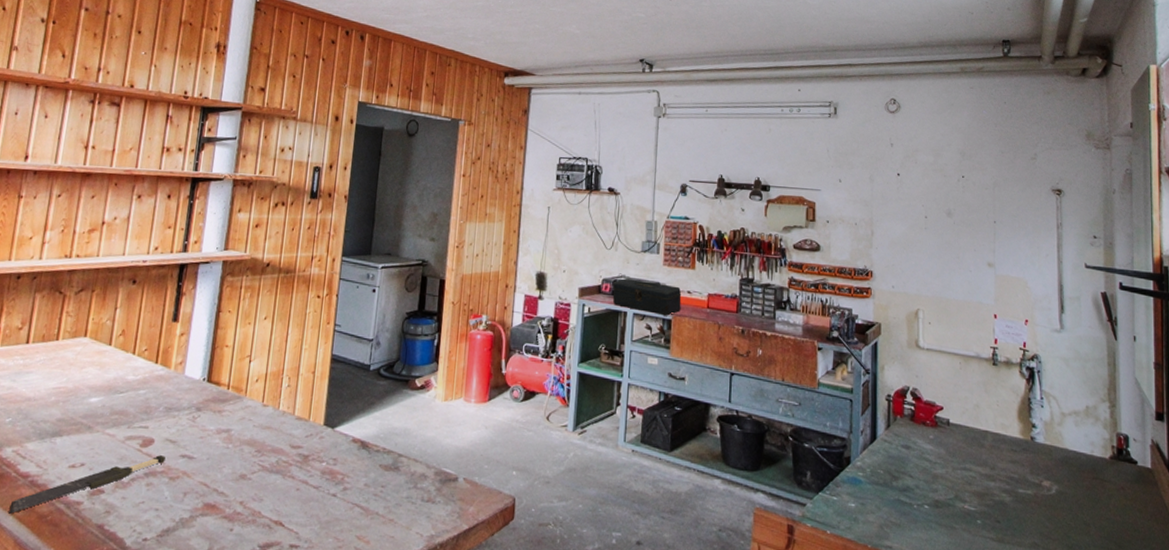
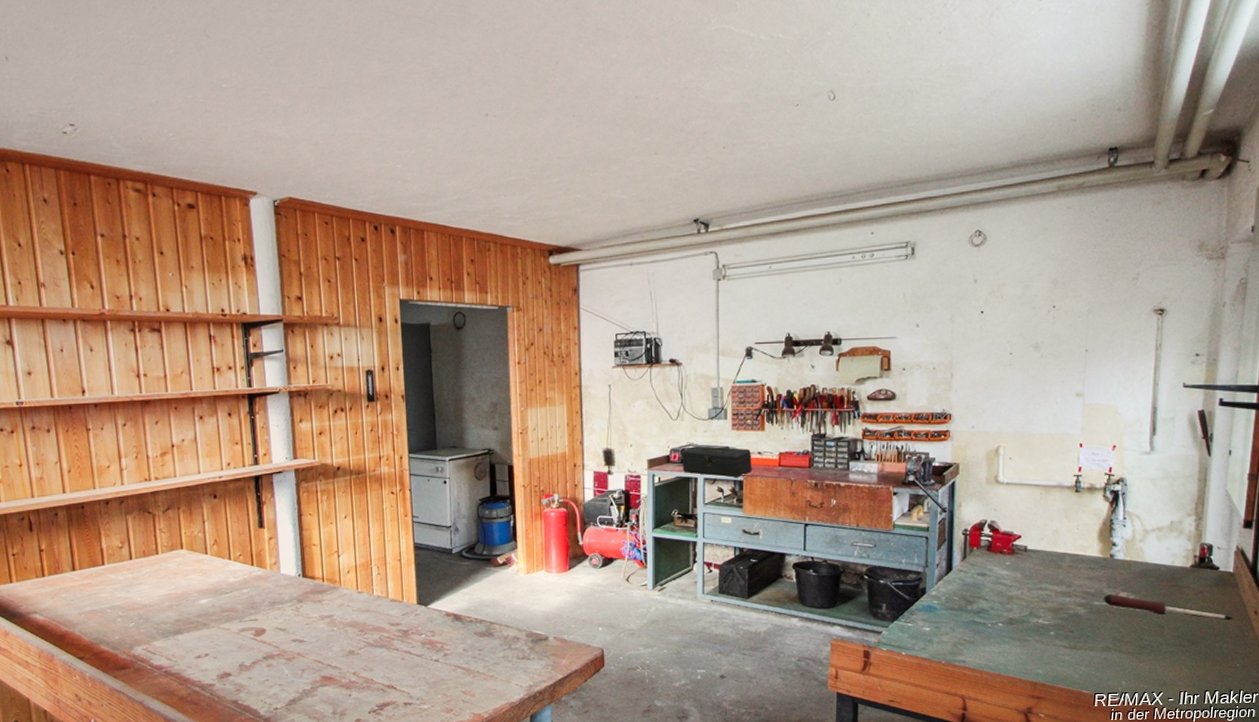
combat knife: present [9,455,166,514] -> none [152,641,279,698]
screwdriver: none [1027,482,1156,524] -> present [1103,594,1233,621]

